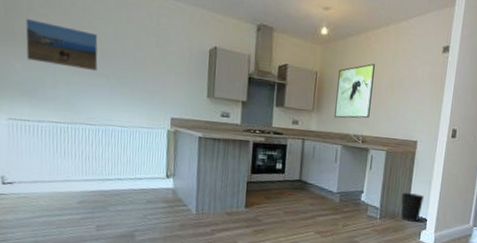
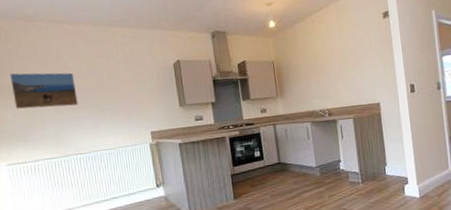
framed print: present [334,63,375,119] -> none [293,42,330,99]
wastebasket: present [400,193,424,222] -> none [377,151,400,180]

